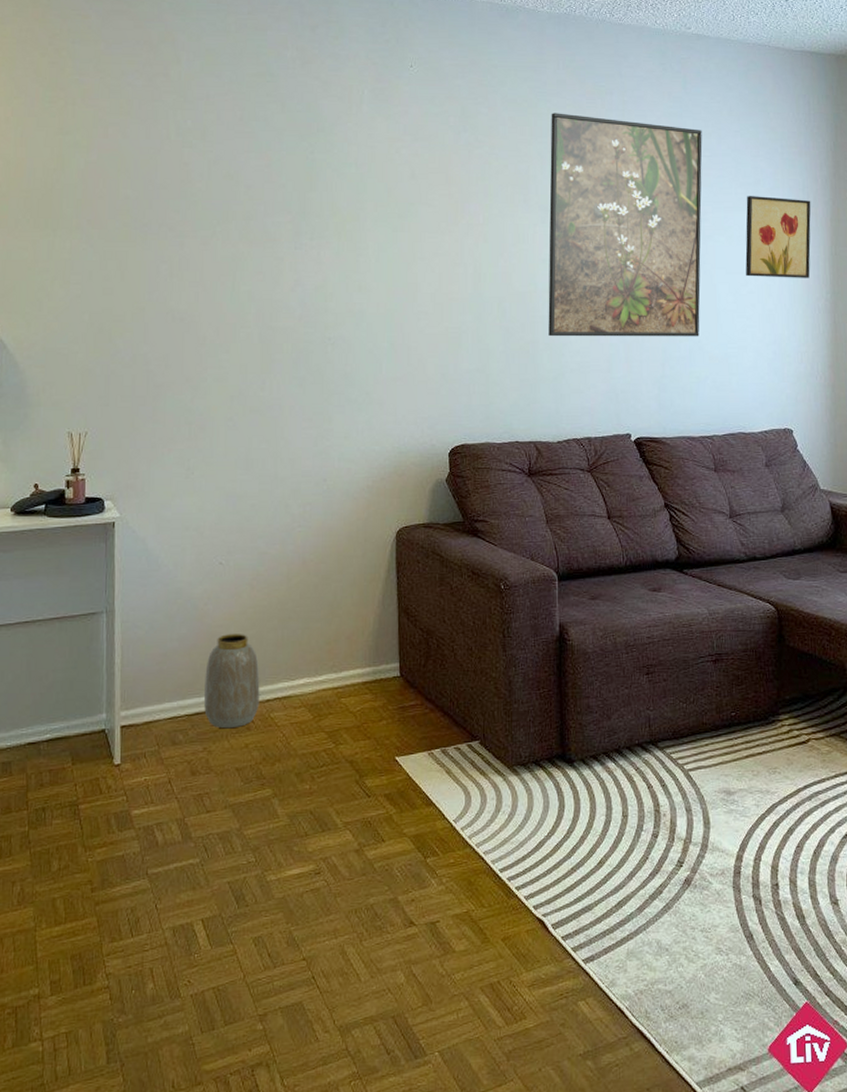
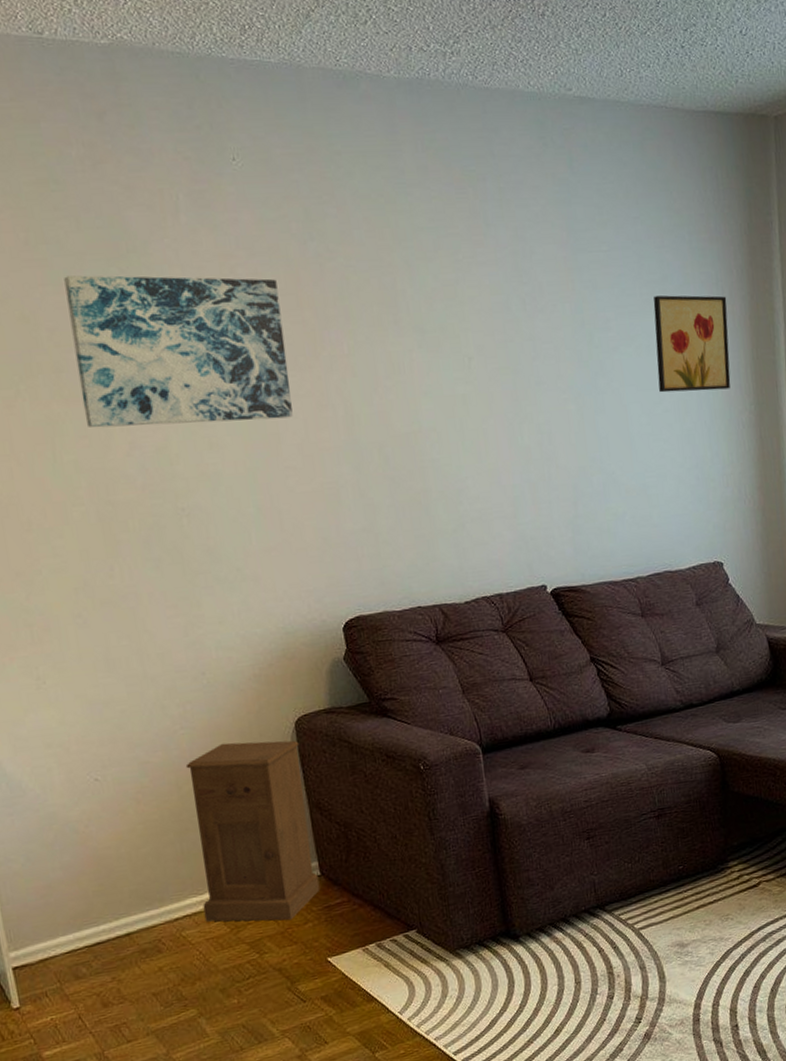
vase: present [204,633,260,729] -> none [99,853,168,955]
wall art: none [263,146,432,271] -> present [64,275,293,428]
nightstand: none [292,544,398,716] -> present [185,740,320,922]
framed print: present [548,113,703,337] -> none [414,208,613,483]

